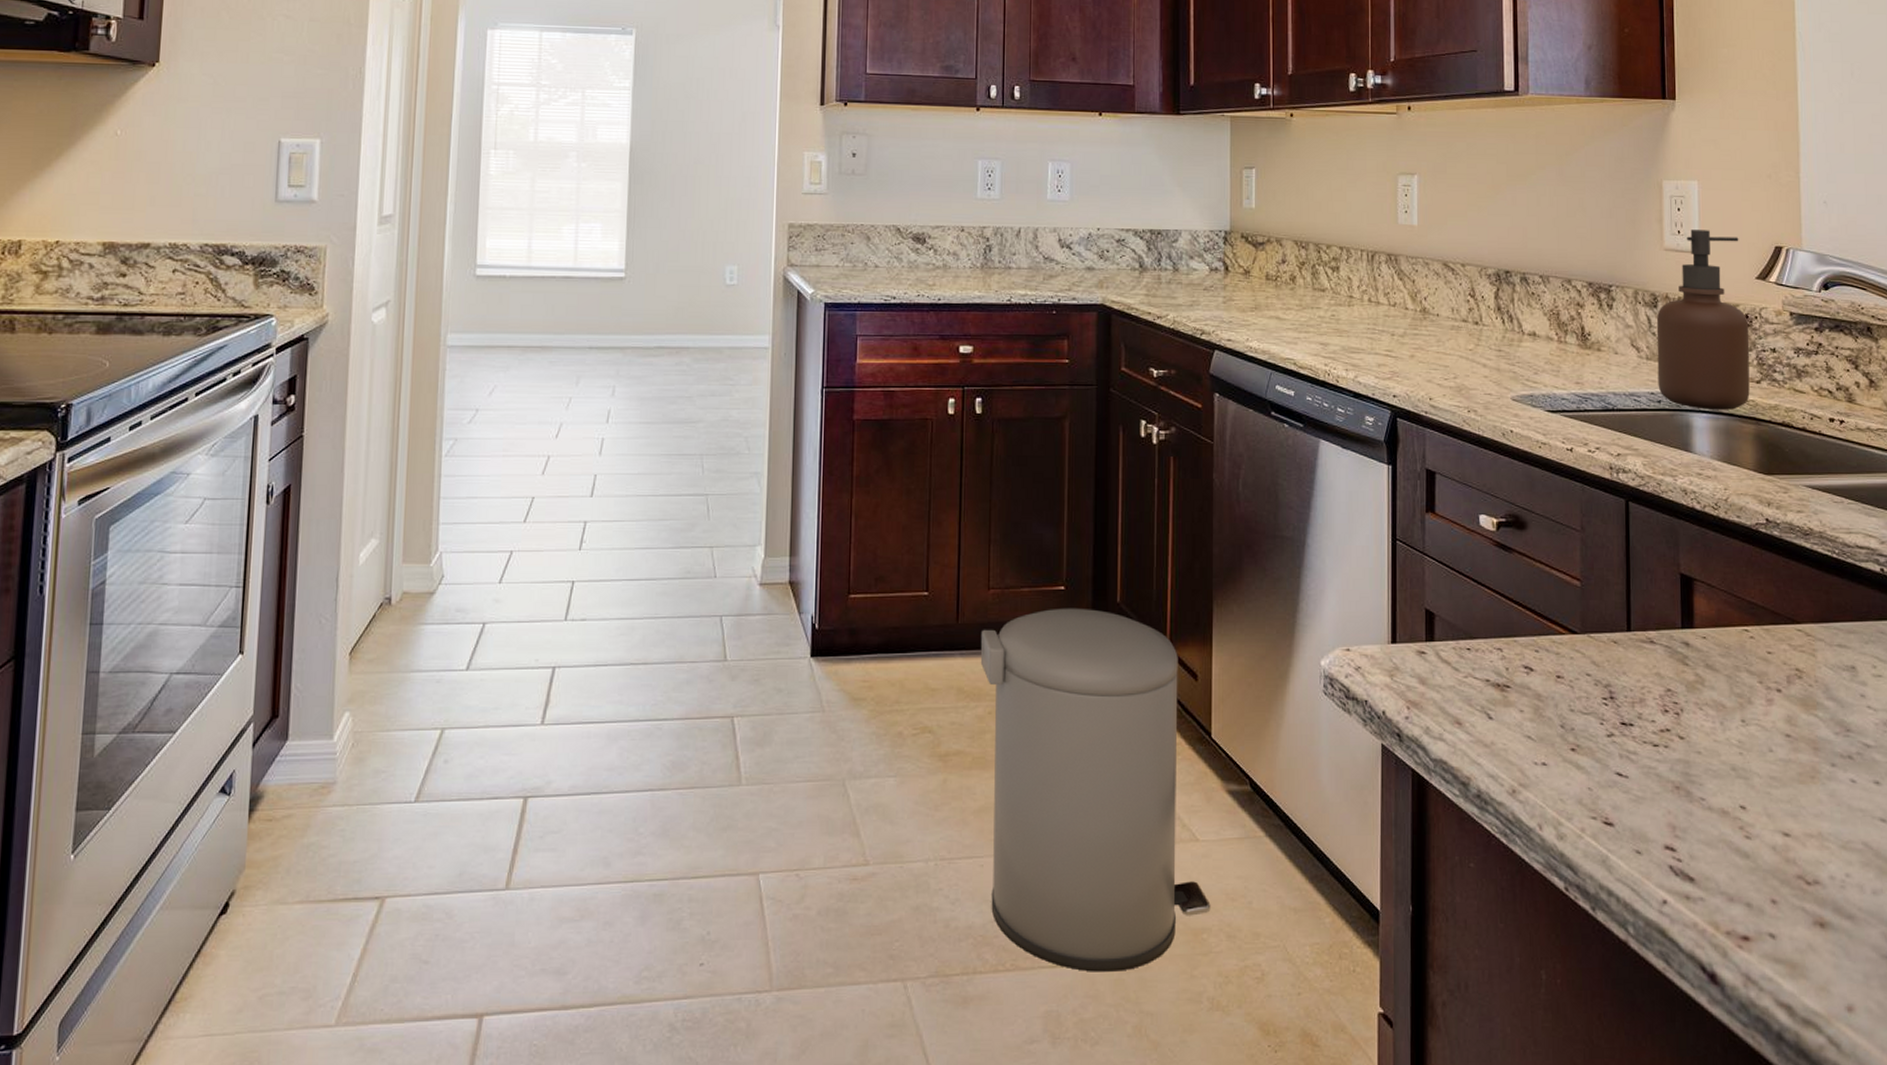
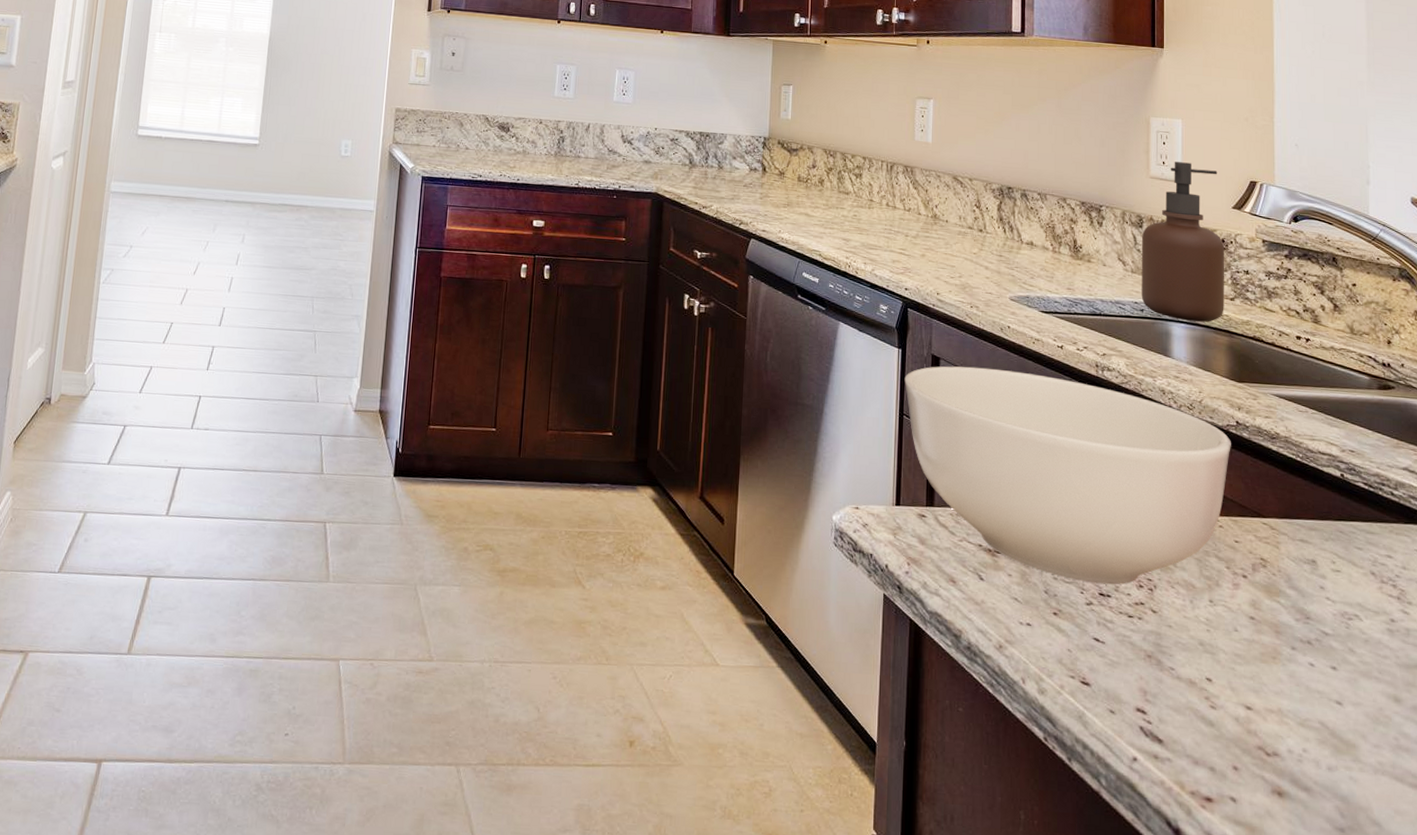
pedal bin: present [980,608,1211,972] -> none [536,451,727,775]
bowl: none [1396,479,1761,712] -> present [904,366,1231,585]

